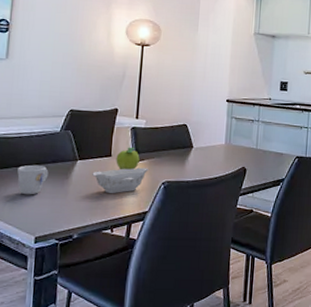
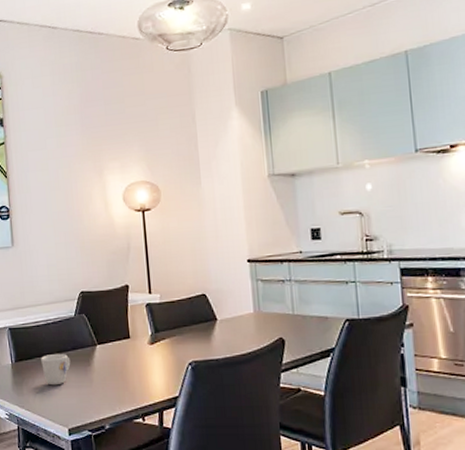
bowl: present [92,167,149,193] -> none [113,348,172,378]
fruit: present [116,147,140,170] -> none [135,325,161,353]

